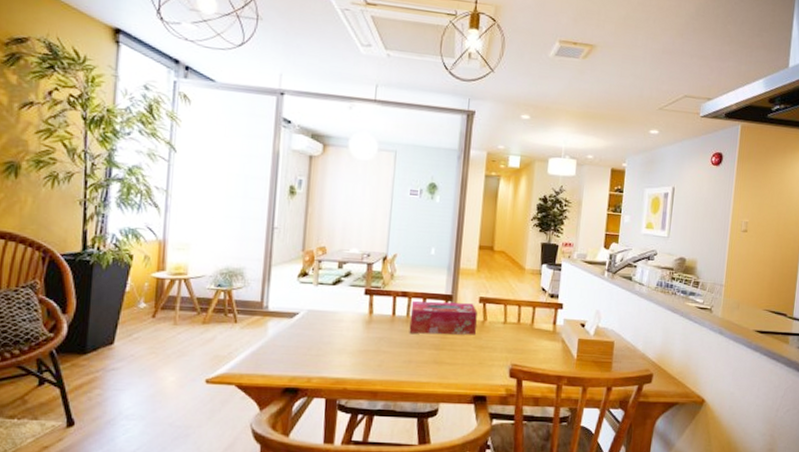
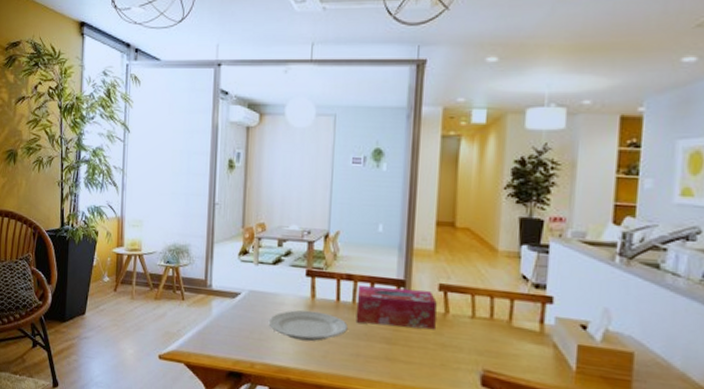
plate: none [326,325,402,353] -> present [268,310,348,342]

